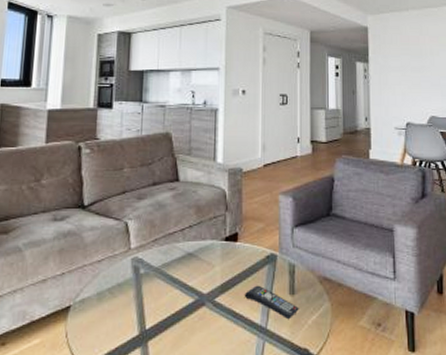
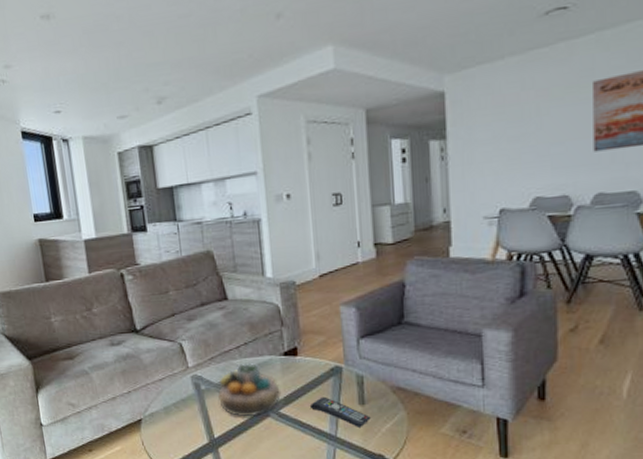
decorative bowl: none [156,247,218,304] -> present [218,363,281,416]

